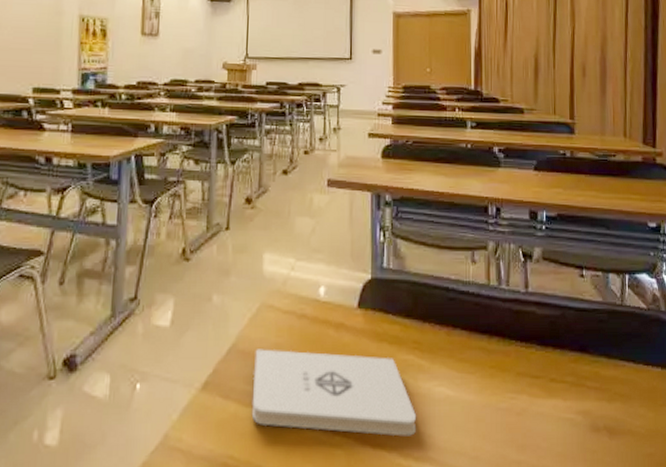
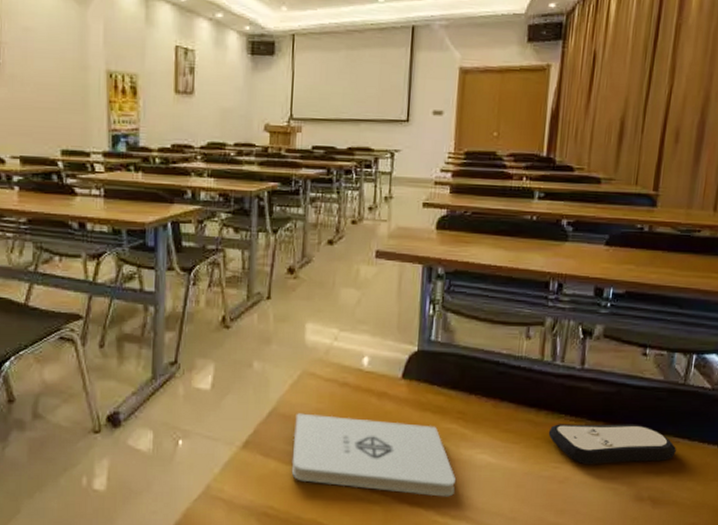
remote control: none [501,348,623,394] -> present [548,423,676,465]

